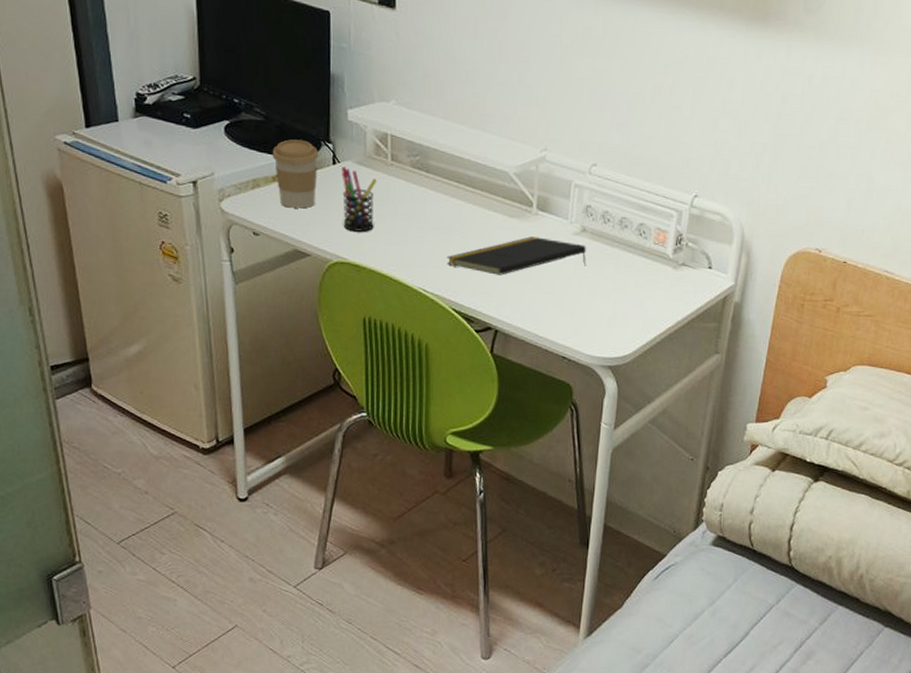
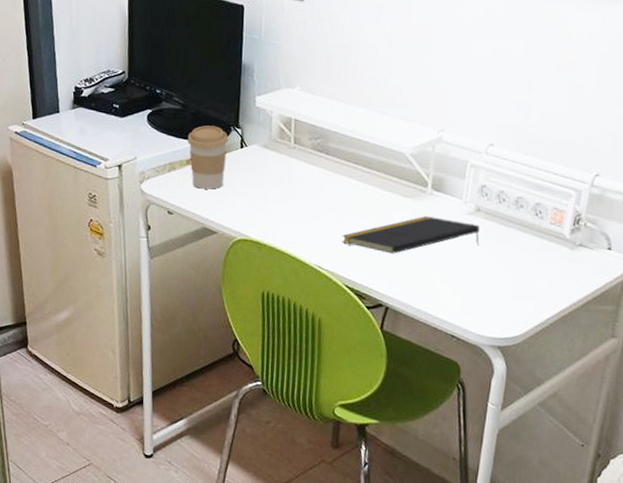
pen holder: present [341,167,377,232] -> none [247,150,280,211]

